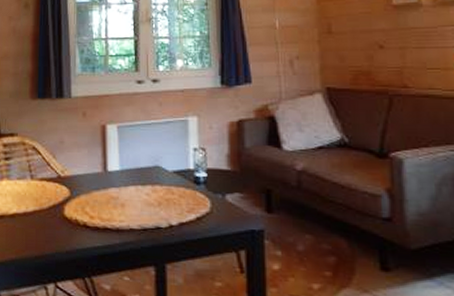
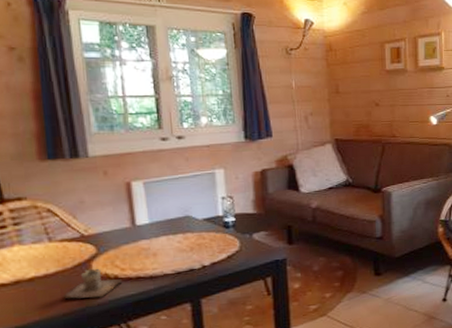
cup: none [37,212,91,245] -> present [62,268,123,299]

